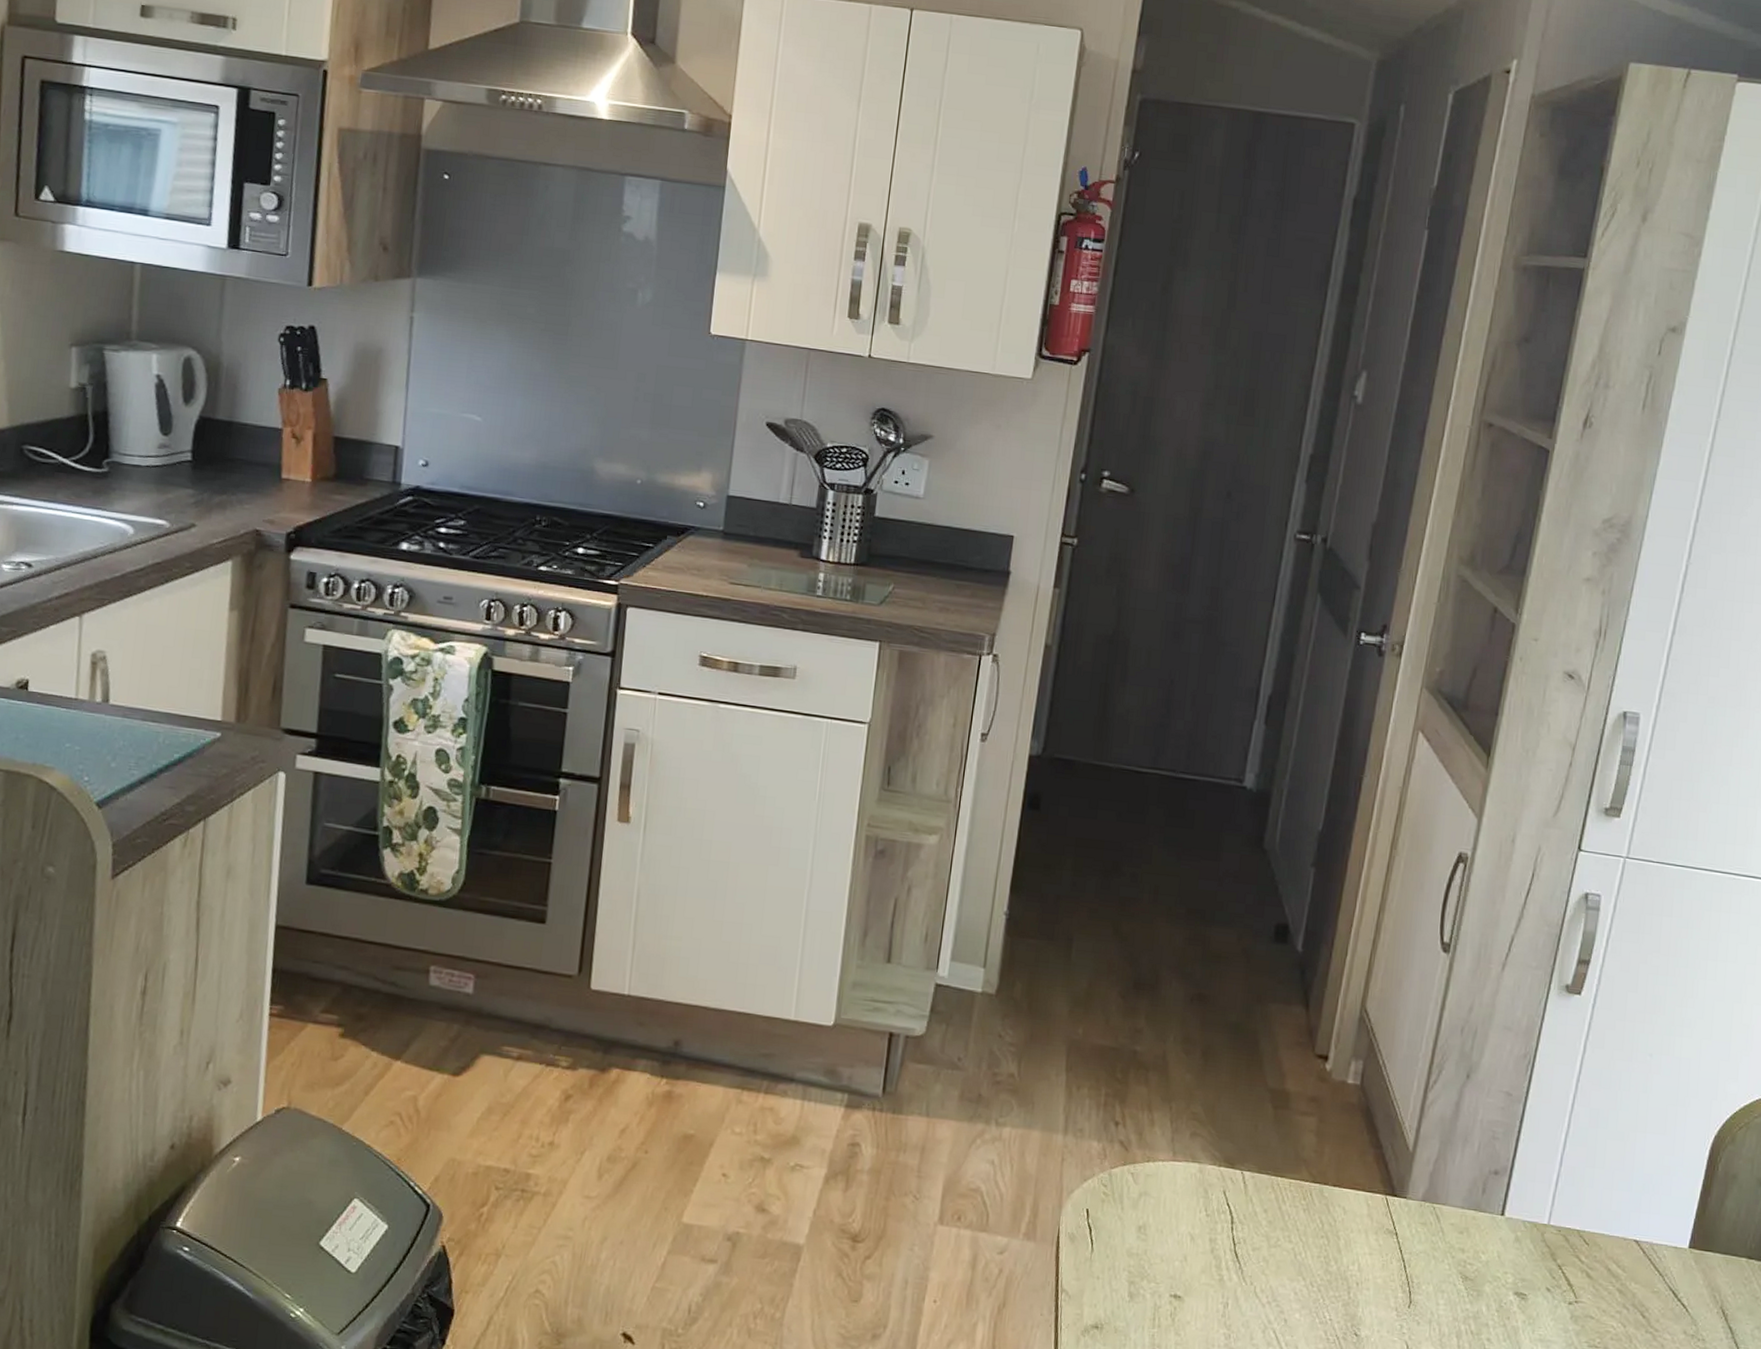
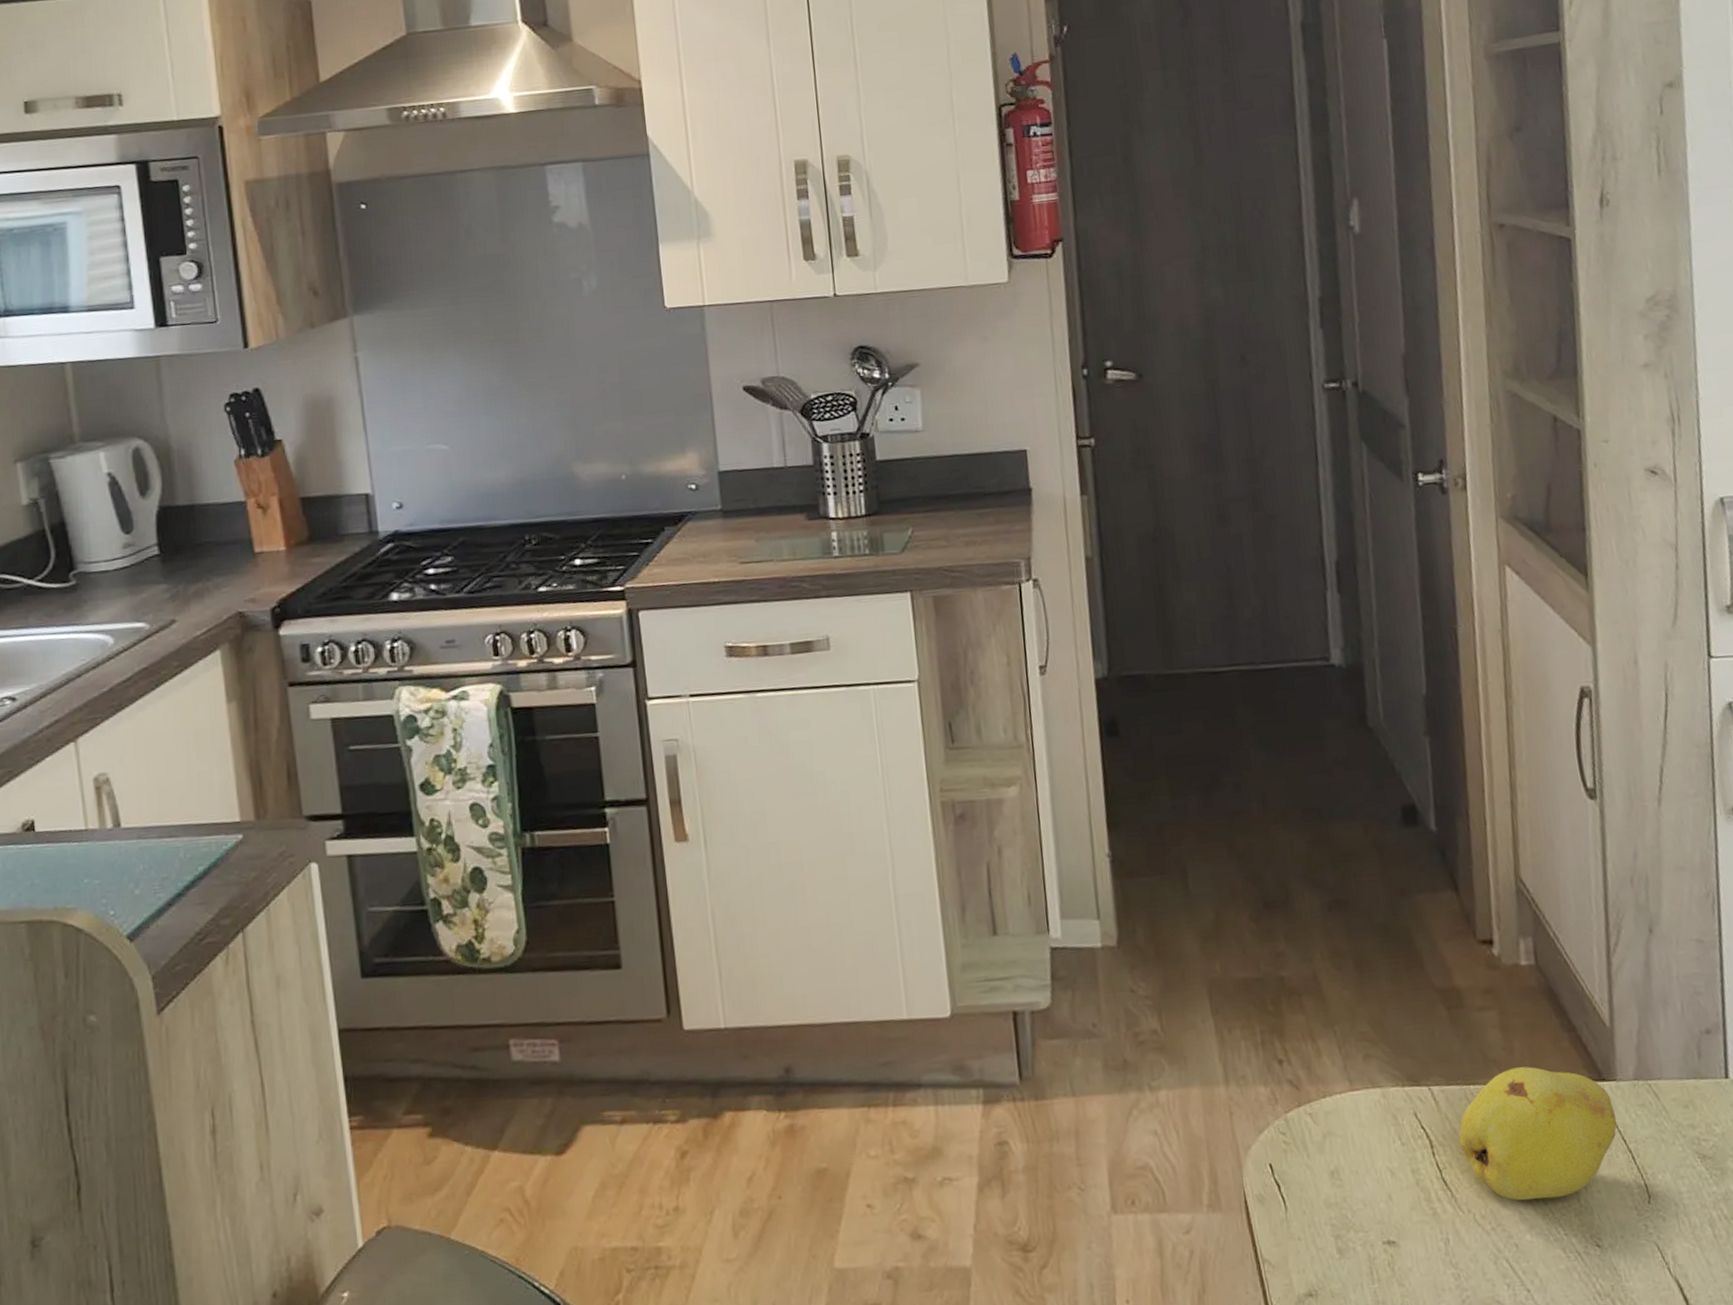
fruit: none [1257,1169,1399,1288] -> present [1459,1066,1617,1201]

